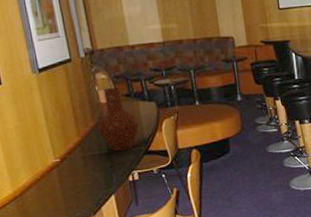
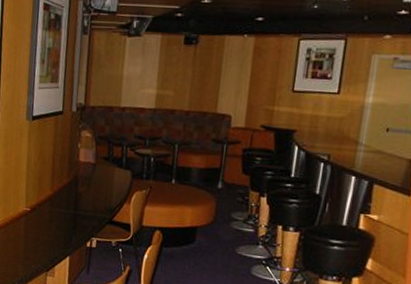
vase: present [97,87,139,151] -> none [70,147,110,215]

